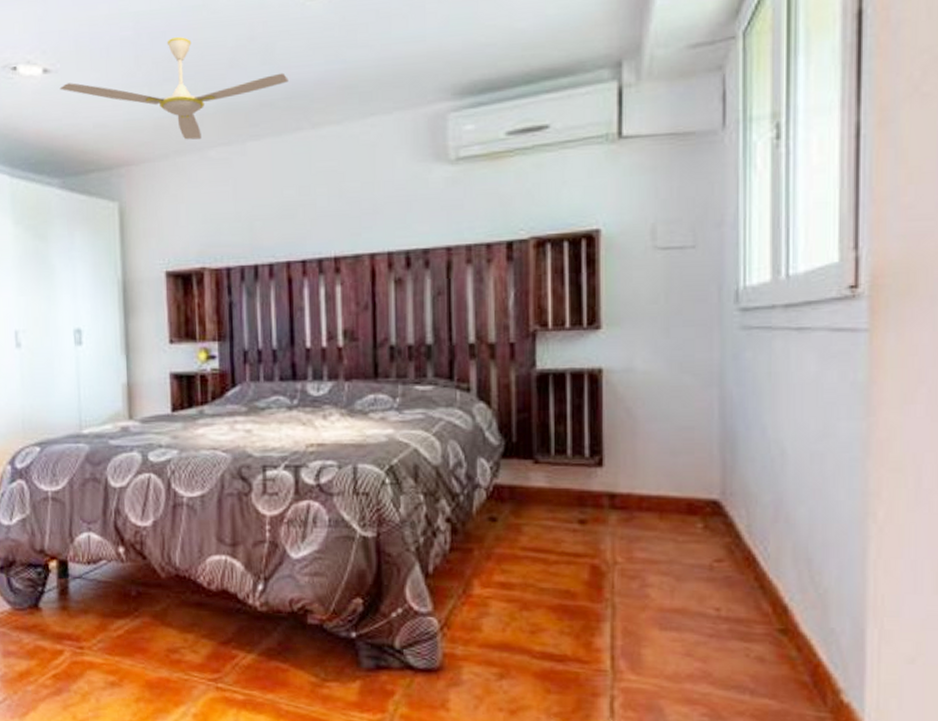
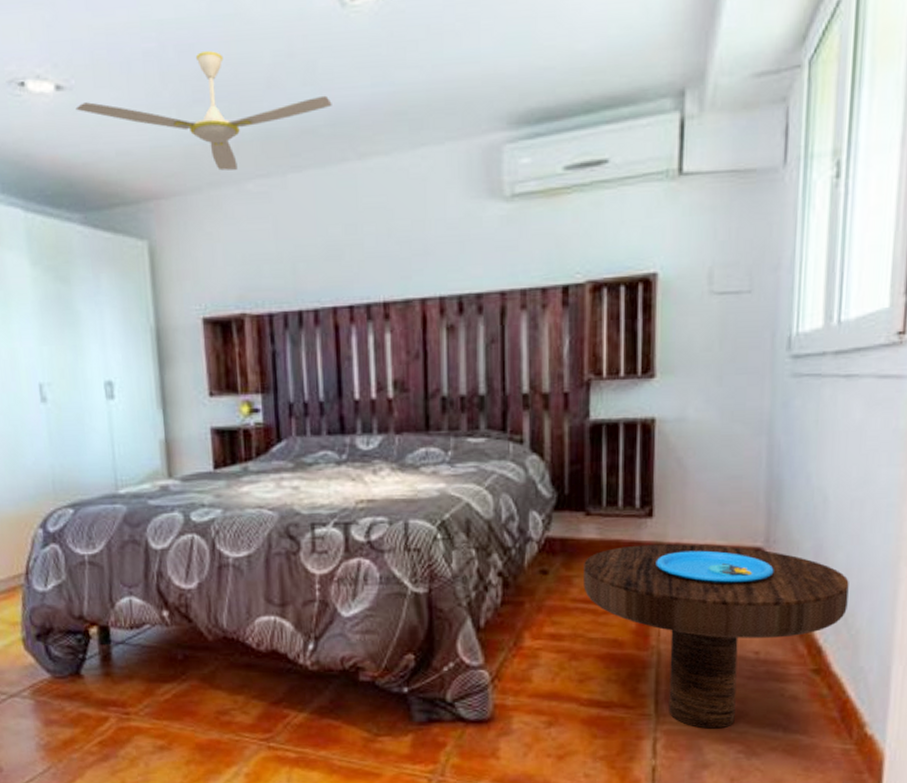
side table: none [533,494,813,689] -> present [583,543,849,729]

